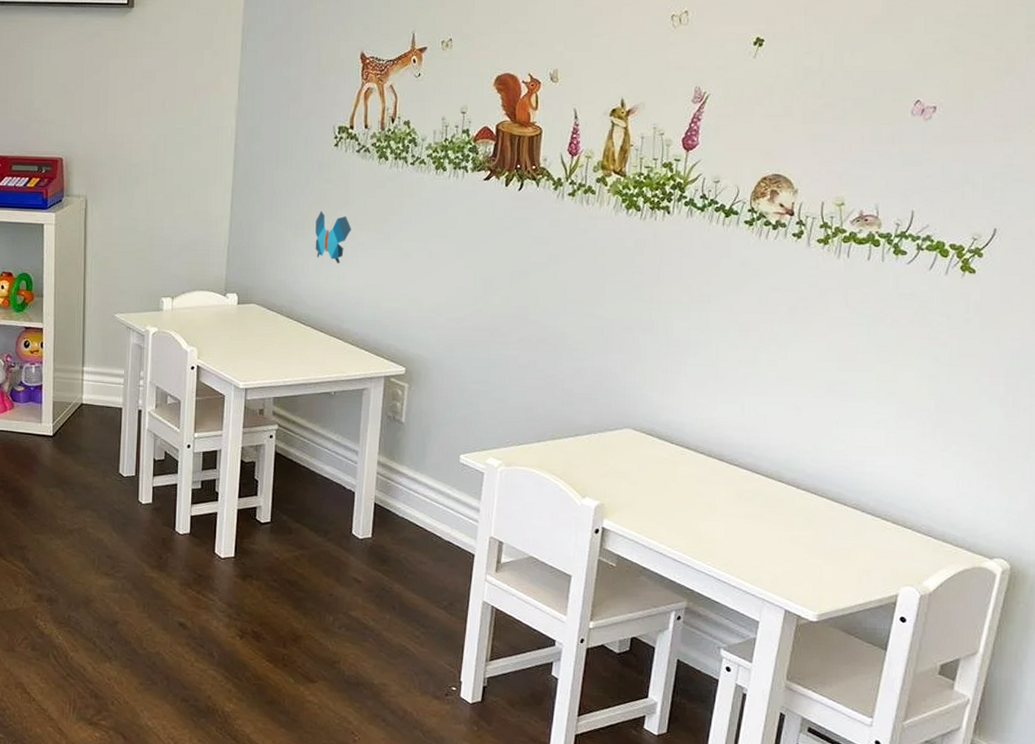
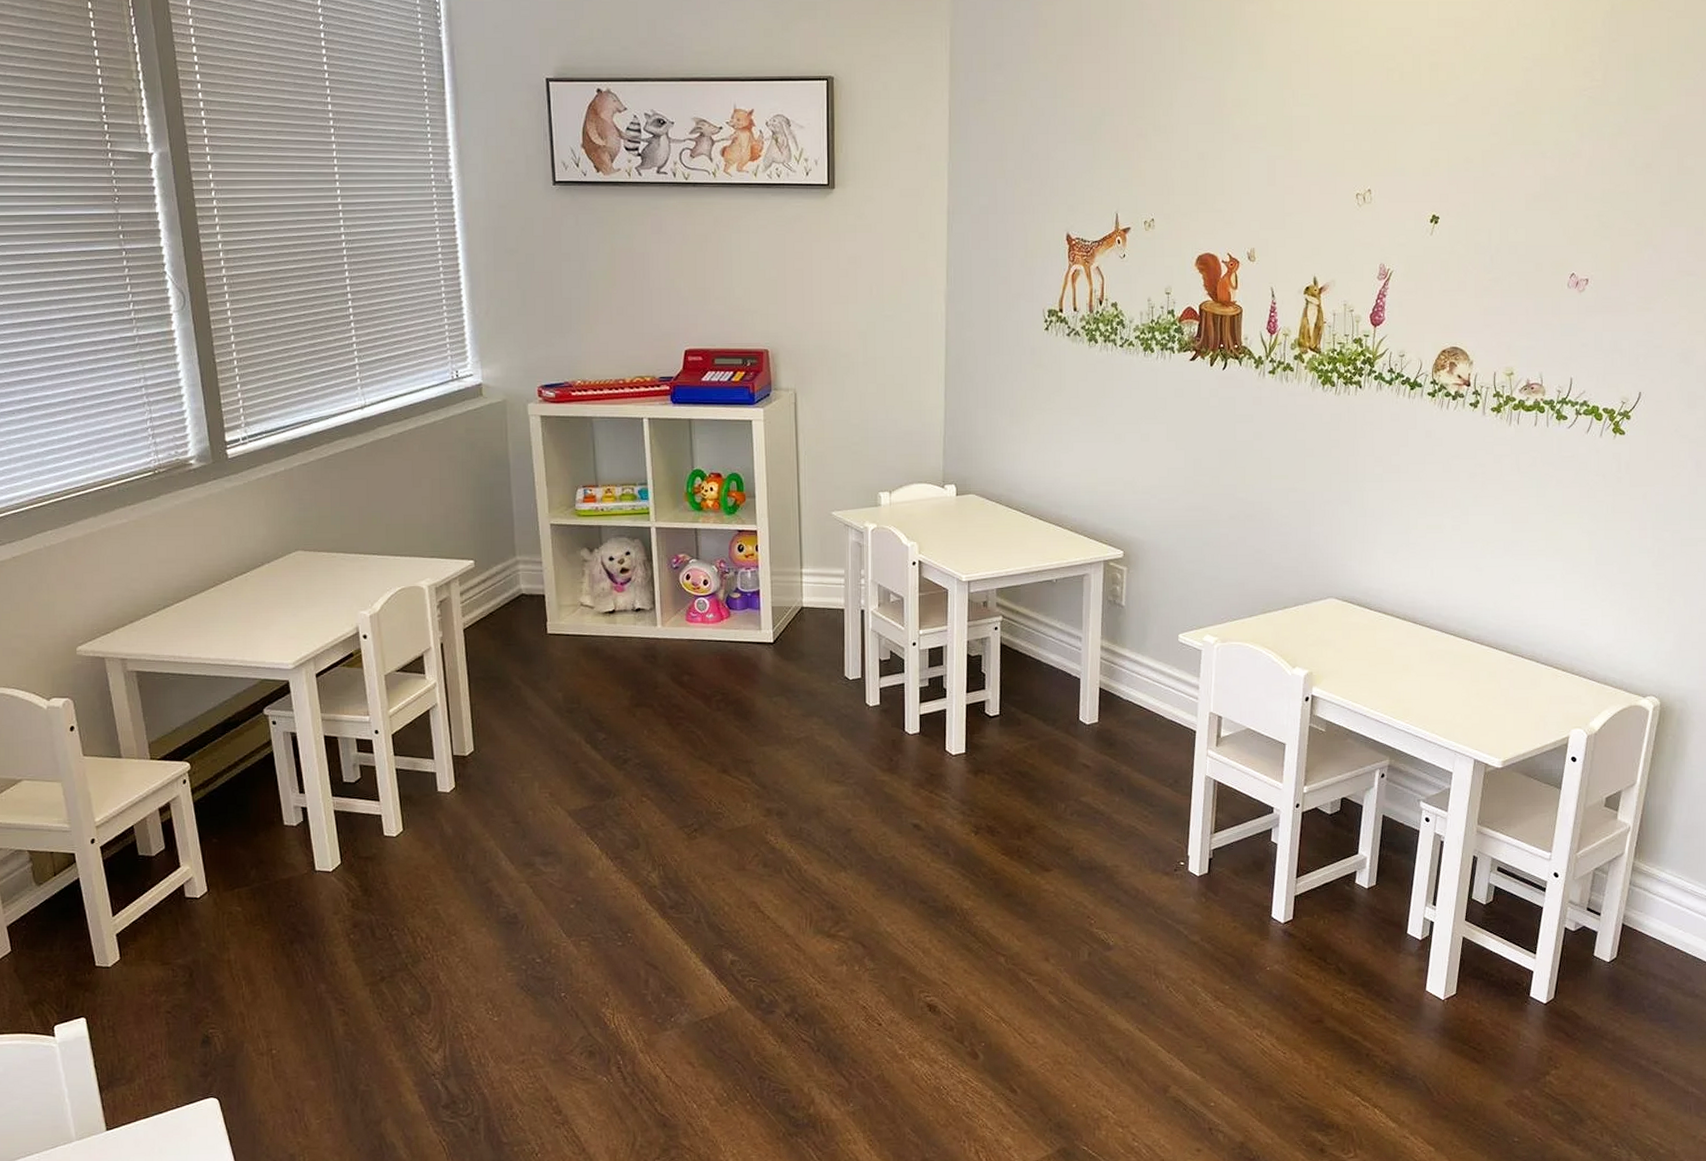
decorative butterfly: present [315,210,351,264] -> none [1030,396,1065,450]

